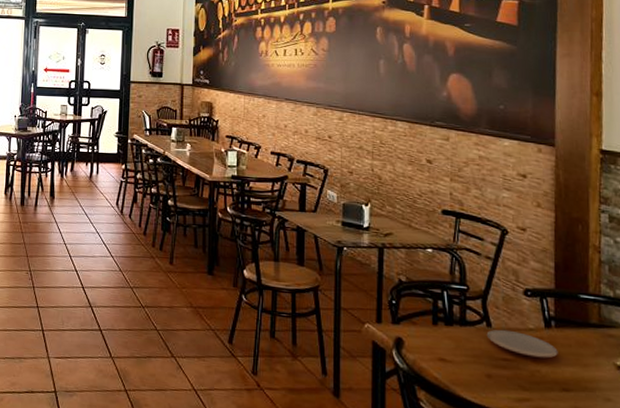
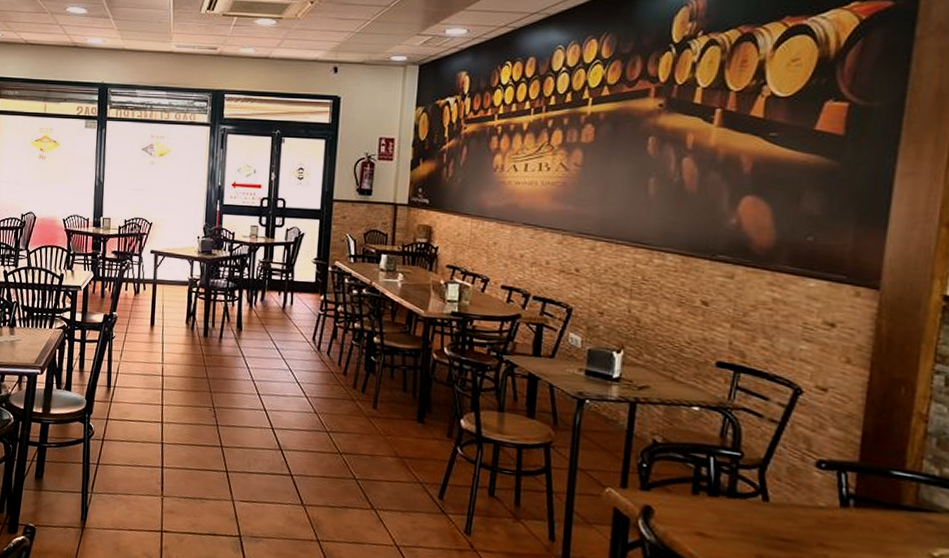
plate: present [486,329,558,359] -> none [761,504,855,542]

